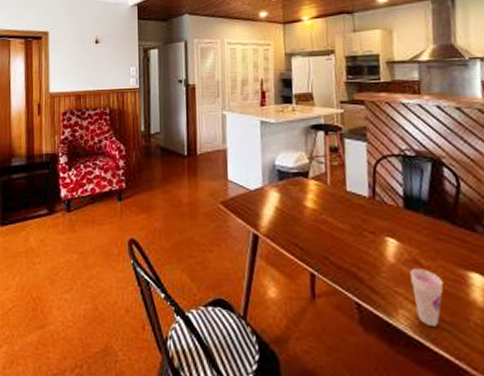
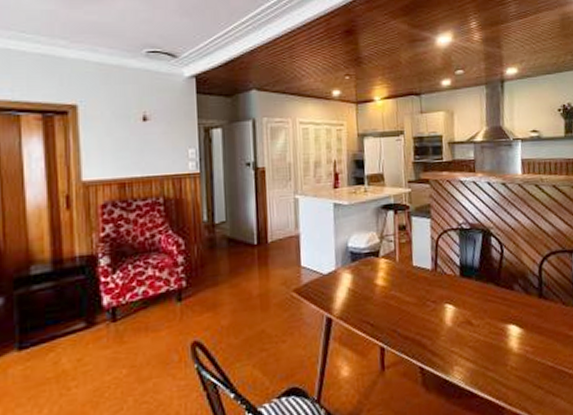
cup: present [410,269,444,326] -> none [463,328,489,376]

